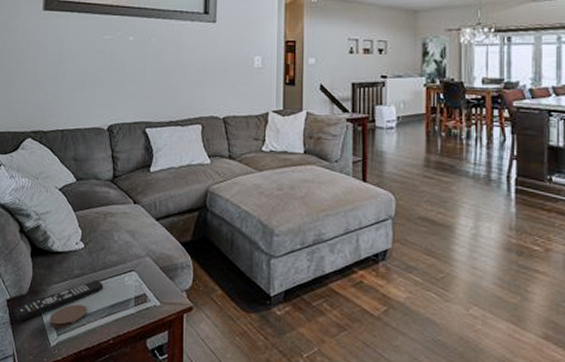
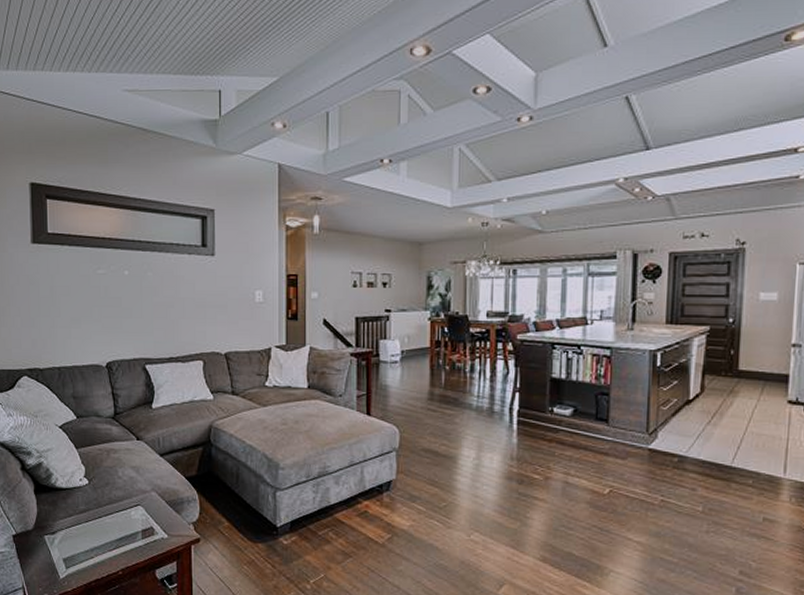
remote control: present [13,279,104,321] -> none [20,514,110,556]
coaster: present [49,304,88,329] -> none [57,538,96,562]

